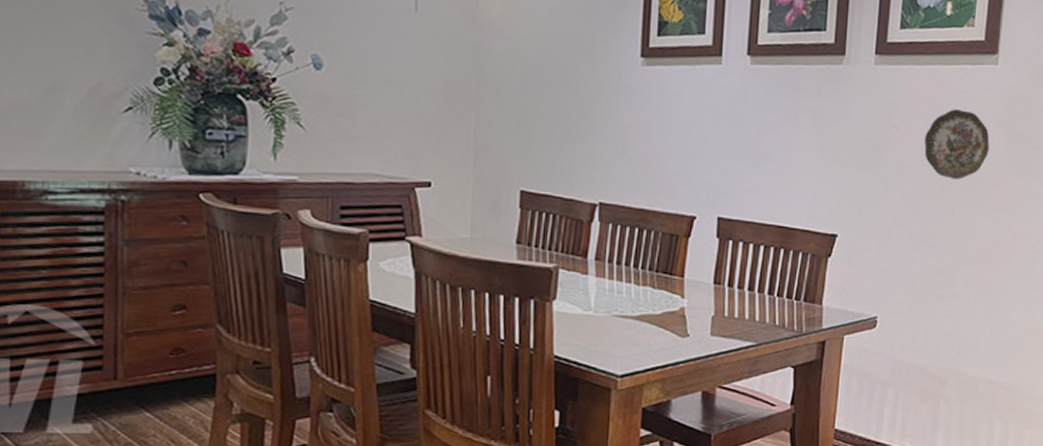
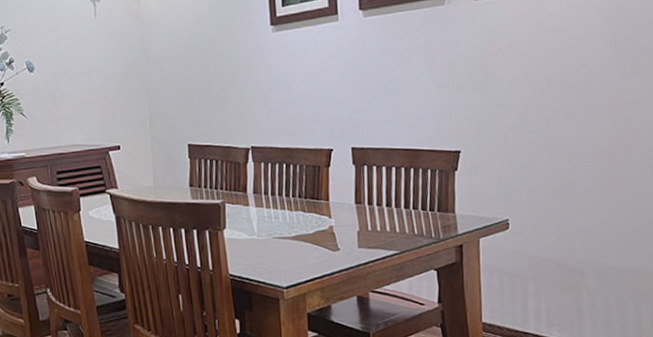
decorative plate: present [924,109,990,180] -> none [531,27,596,90]

